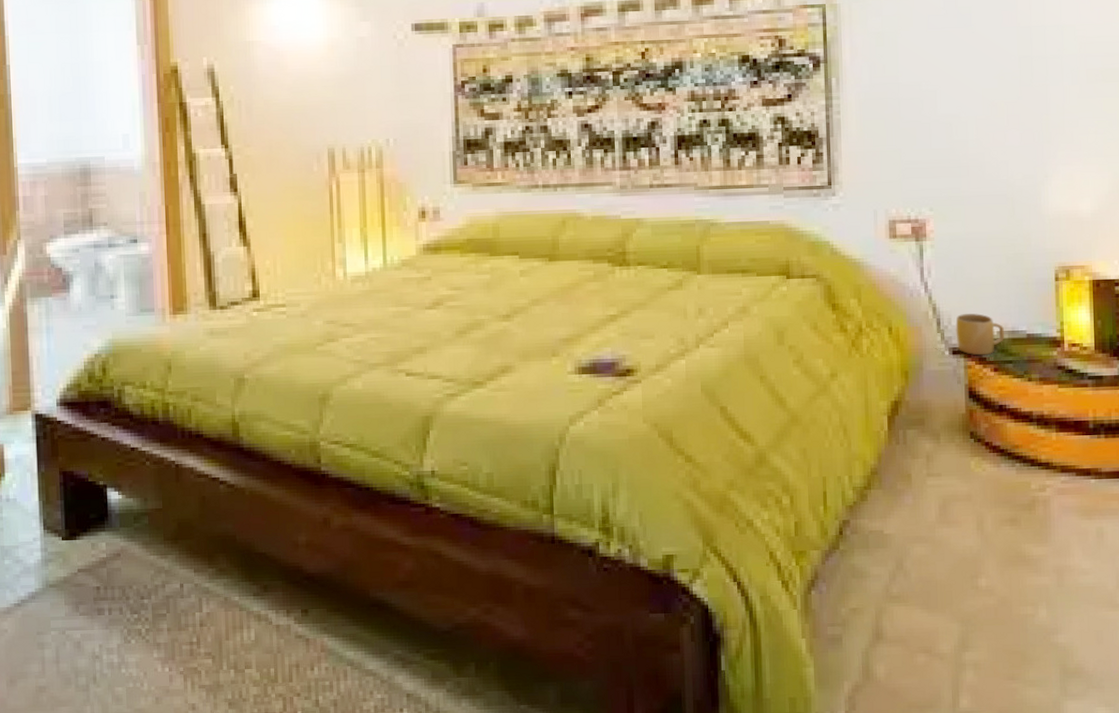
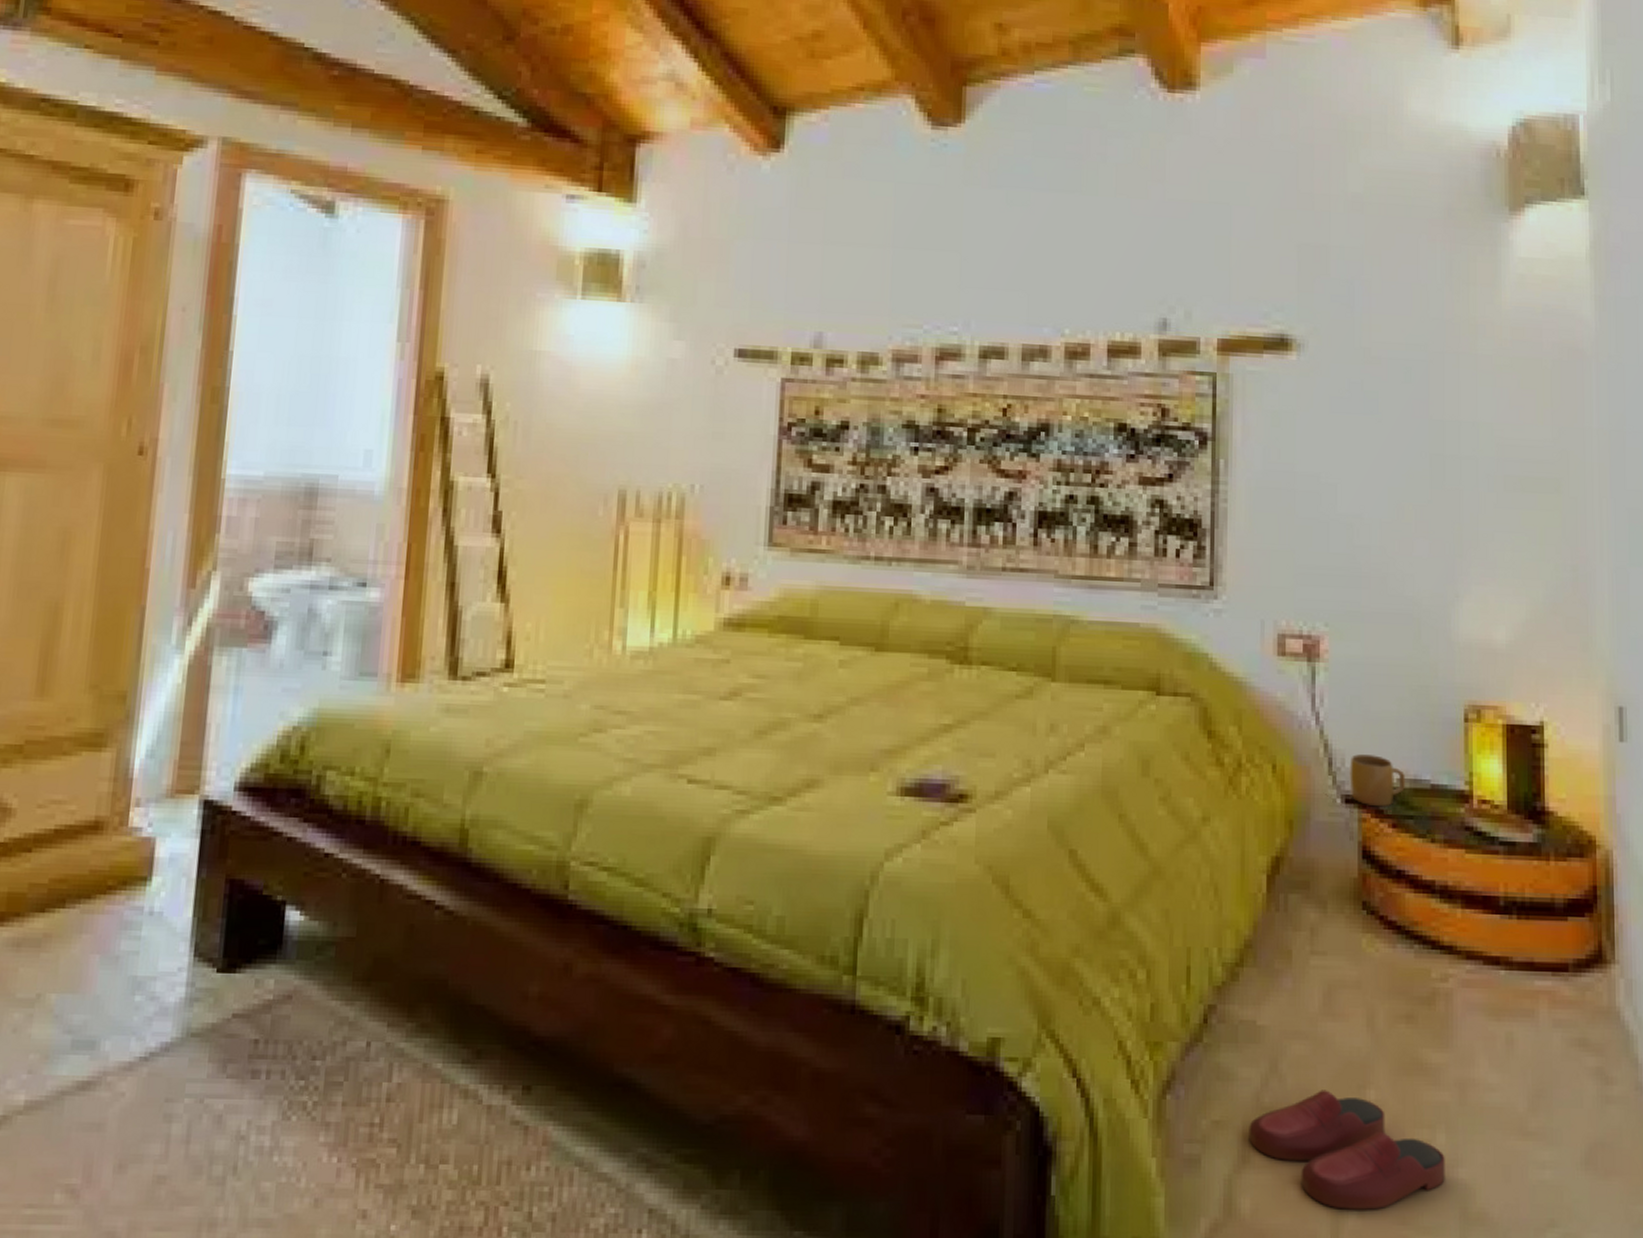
slippers: none [881,580,1047,670] -> present [1249,1090,1445,1210]

